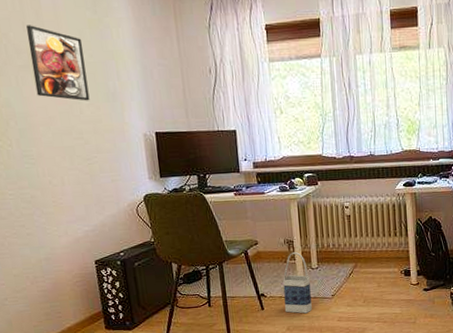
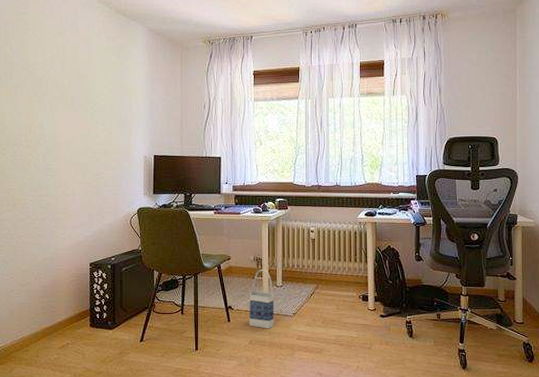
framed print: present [26,25,90,101] -> none [64,65,106,127]

